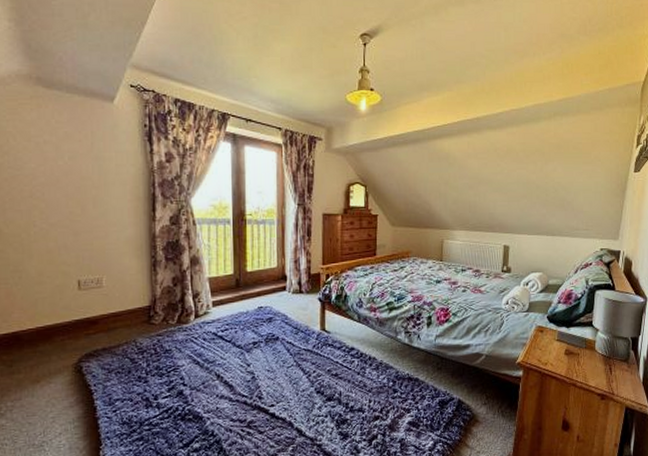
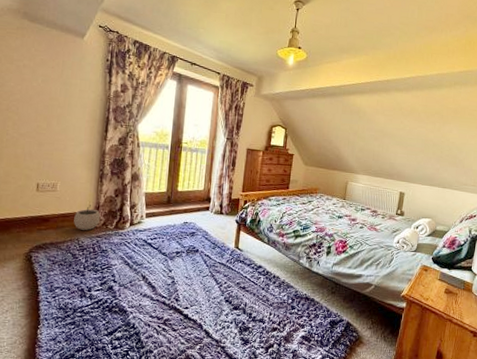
plant pot: none [127,299,159,329] -> present [74,205,101,230]

